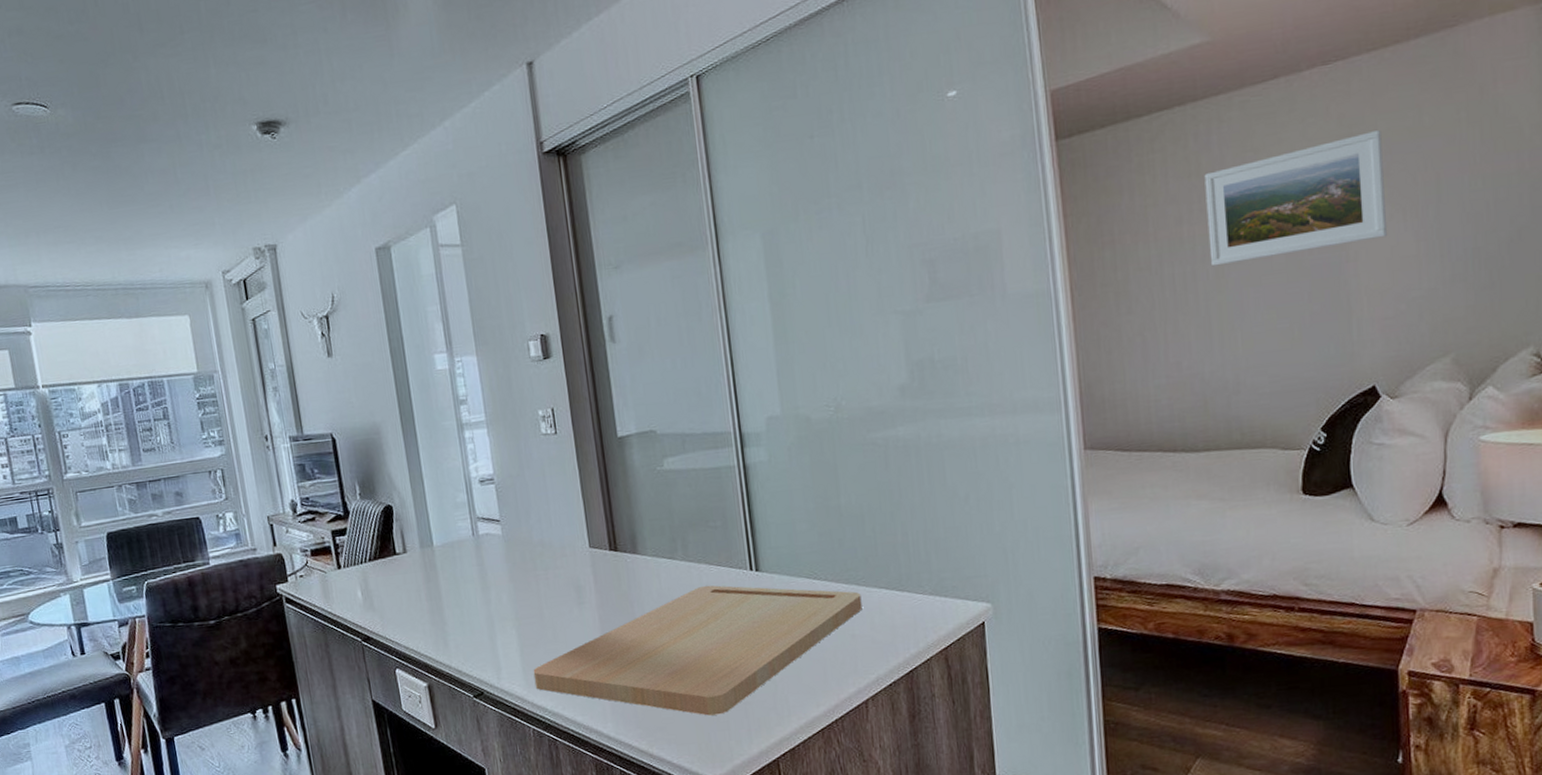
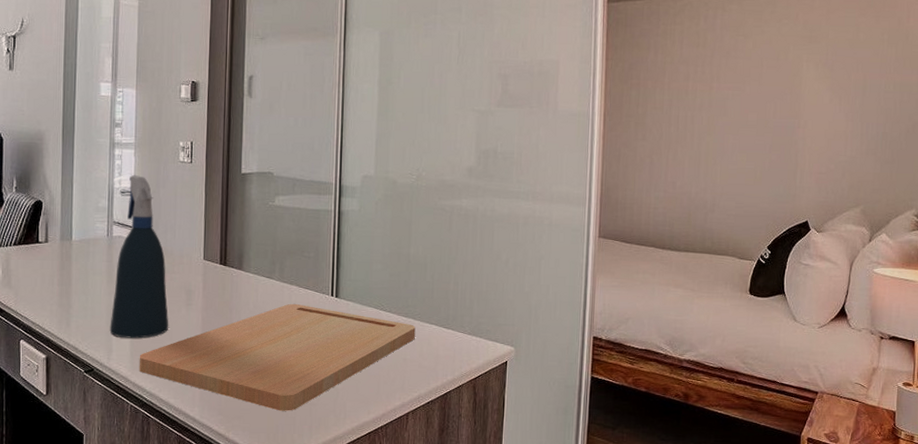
spray bottle: none [487,458,562,652] -> present [109,174,169,339]
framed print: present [1204,130,1388,267] -> none [705,37,831,115]

